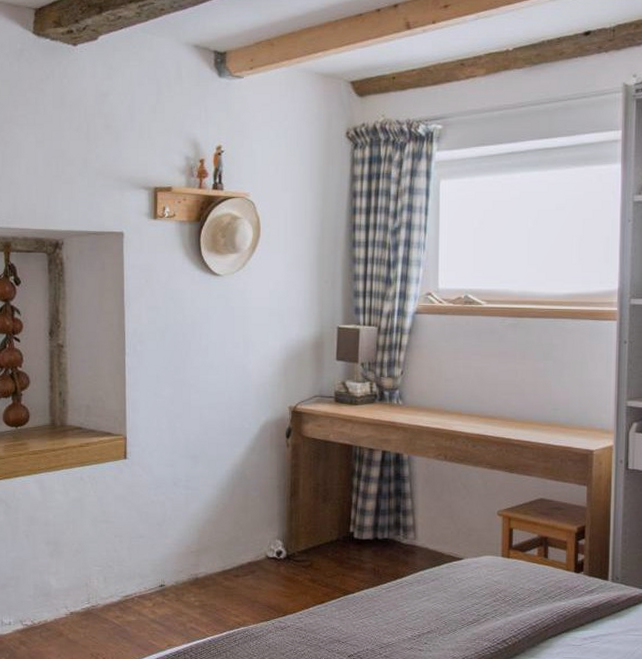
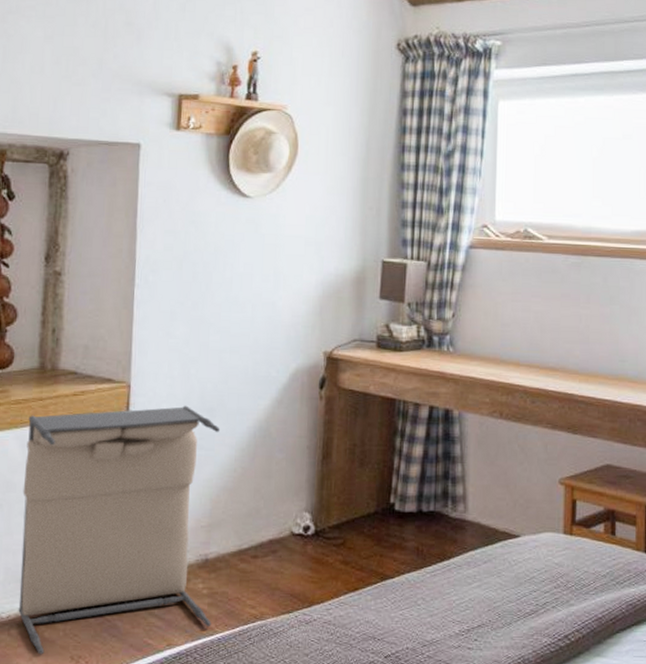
laundry hamper: none [44,453,204,652] -> present [18,405,221,655]

